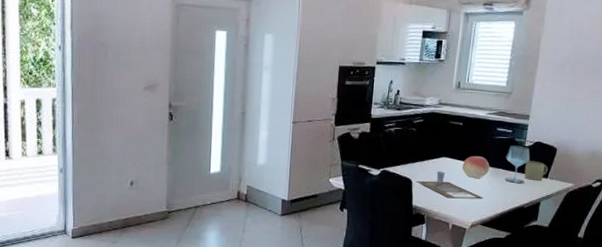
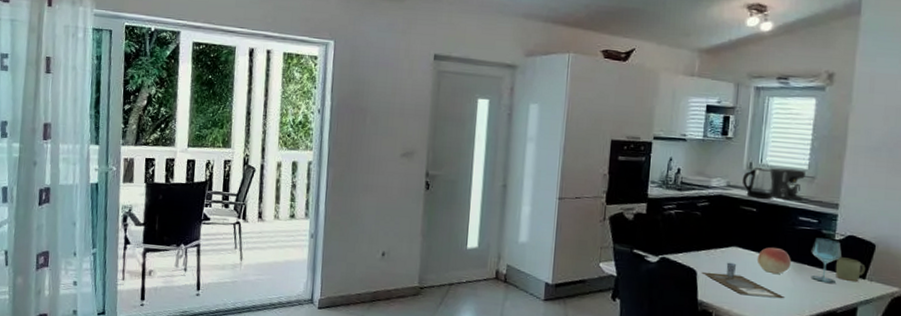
kettle: none [451,85,479,114] -> present [742,167,775,199]
coffee maker: none [475,85,505,114] -> present [770,168,807,201]

